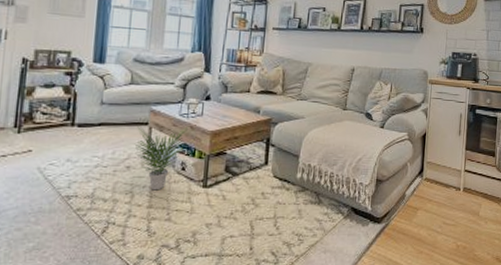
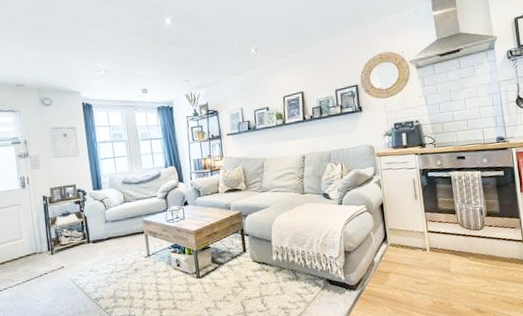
potted plant: present [136,127,188,191] -> none [136,230,175,286]

